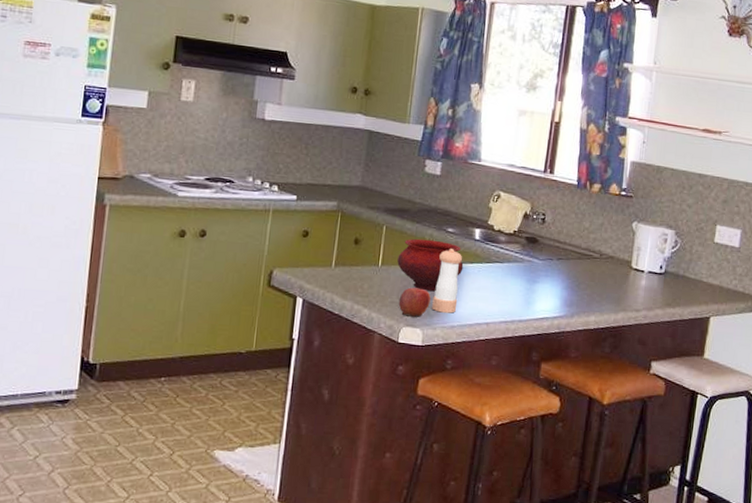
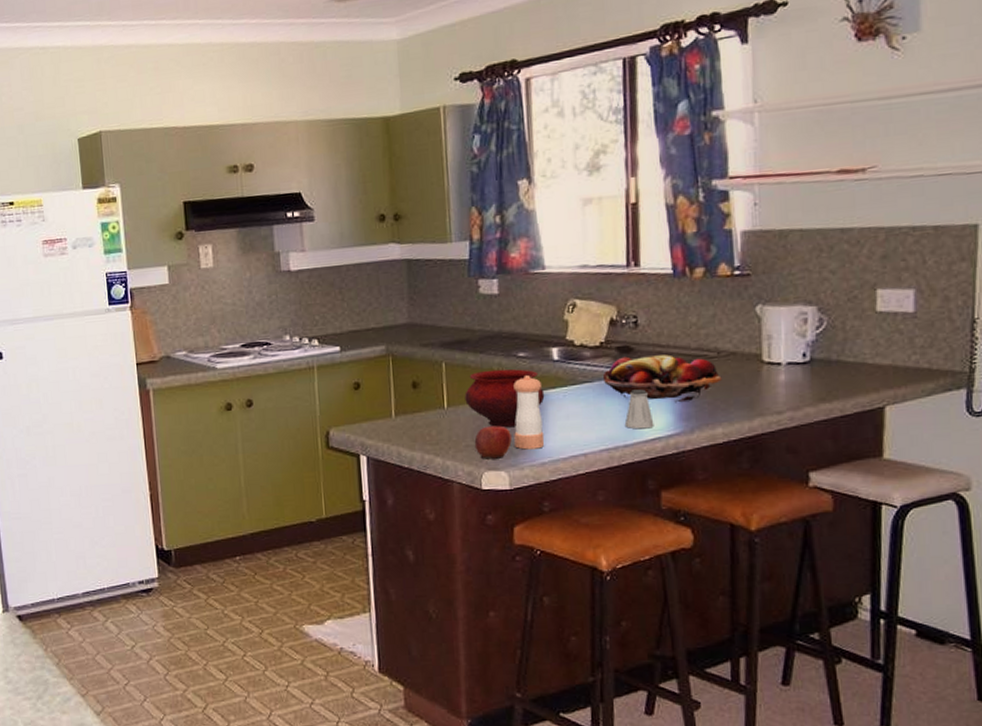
fruit basket: none [511,246,601,291] -> present [602,354,722,402]
saltshaker: none [522,275,545,309] -> present [624,389,654,430]

